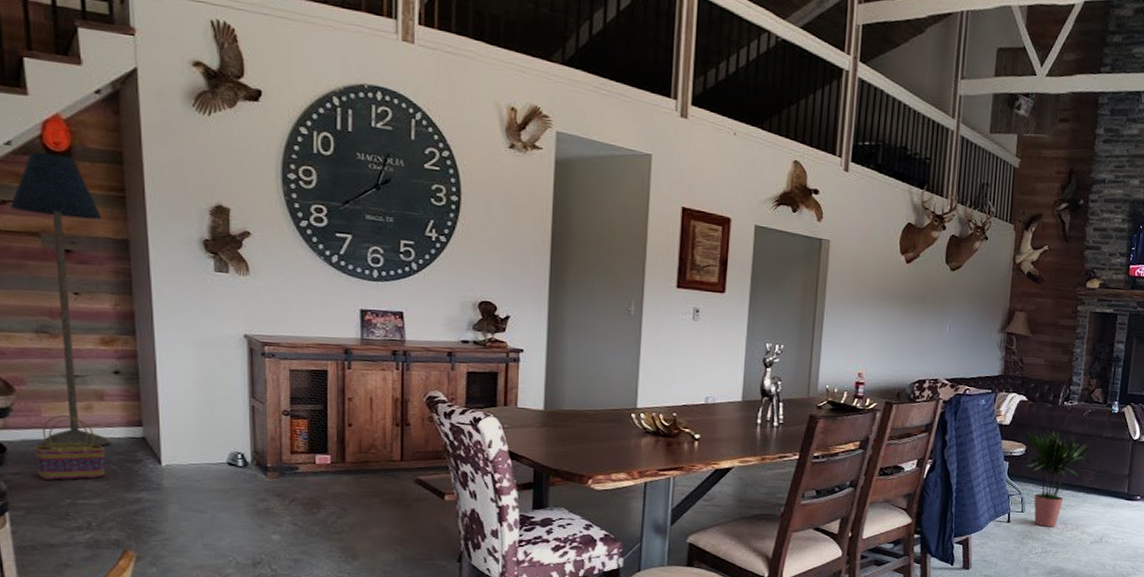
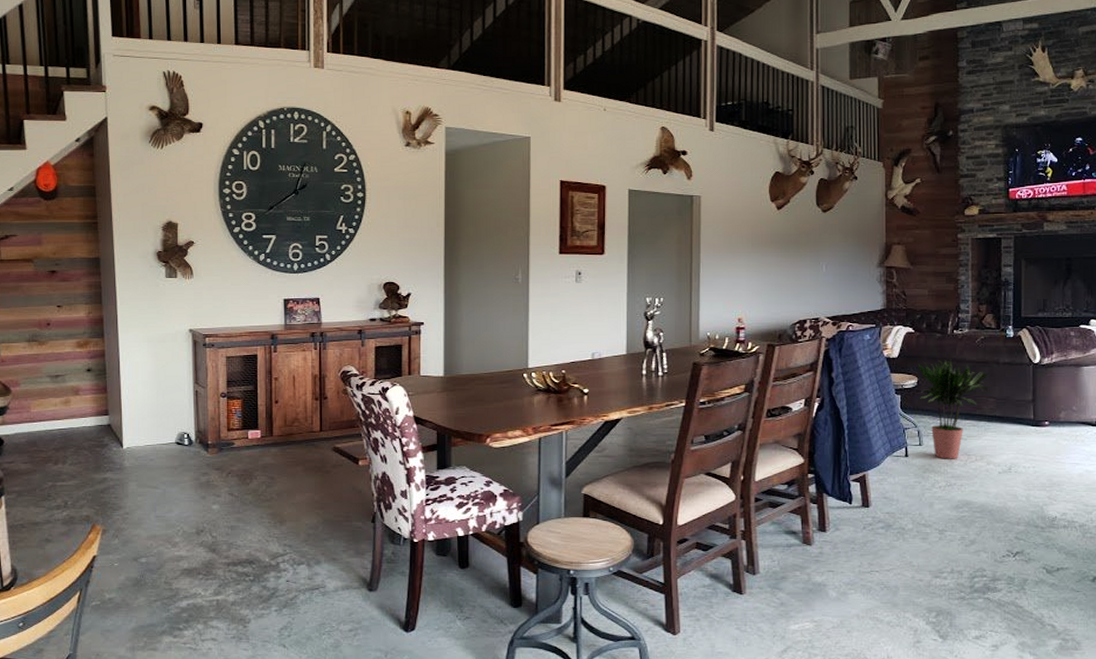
floor lamp: present [10,152,111,446] -> none [11,194,84,437]
basket: present [33,415,105,480] -> none [24,410,79,466]

